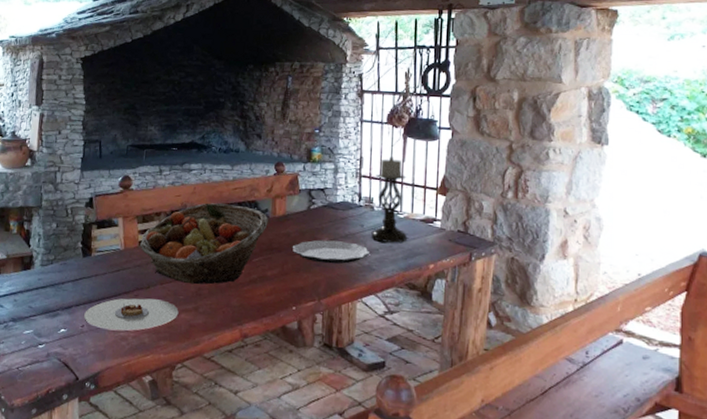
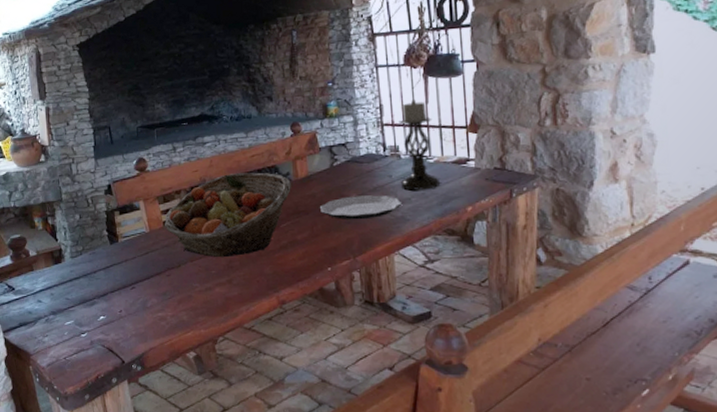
plate: present [84,298,179,331] -> none [120,277,213,312]

